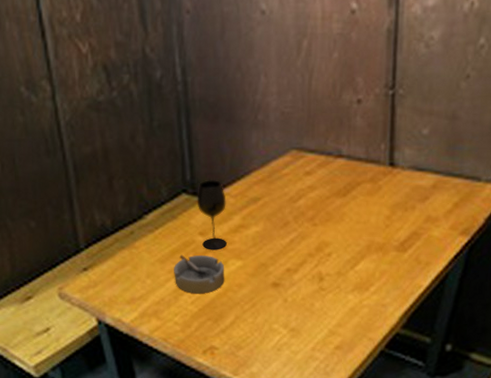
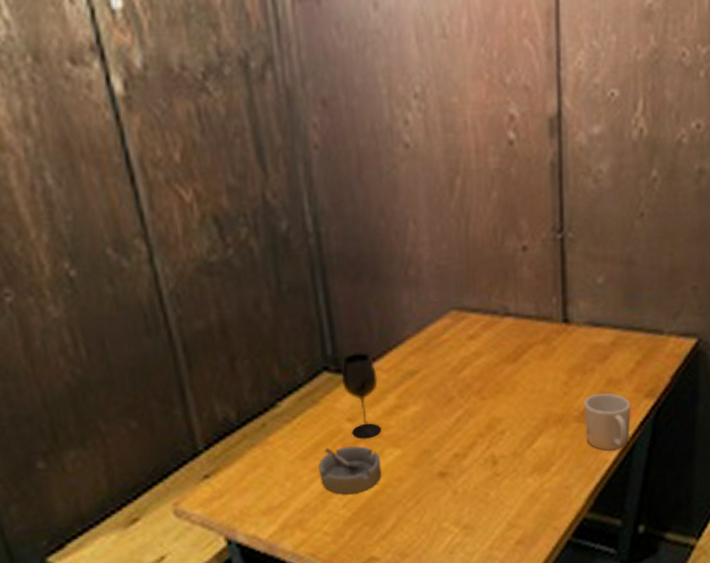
mug: none [403,228,447,278] -> present [583,392,631,451]

